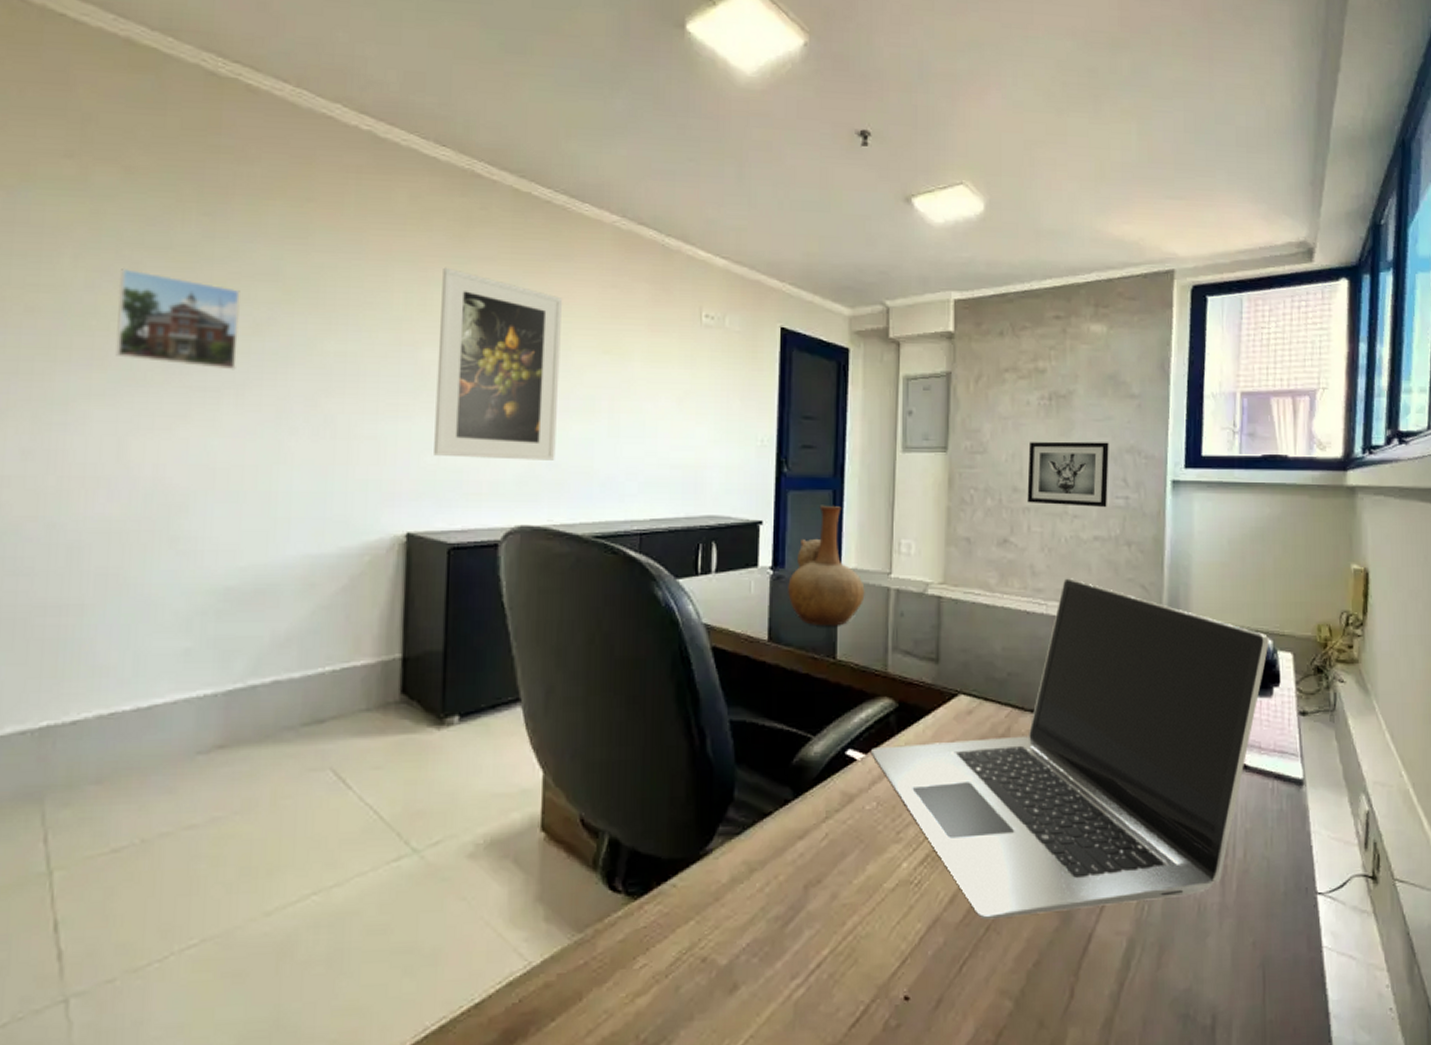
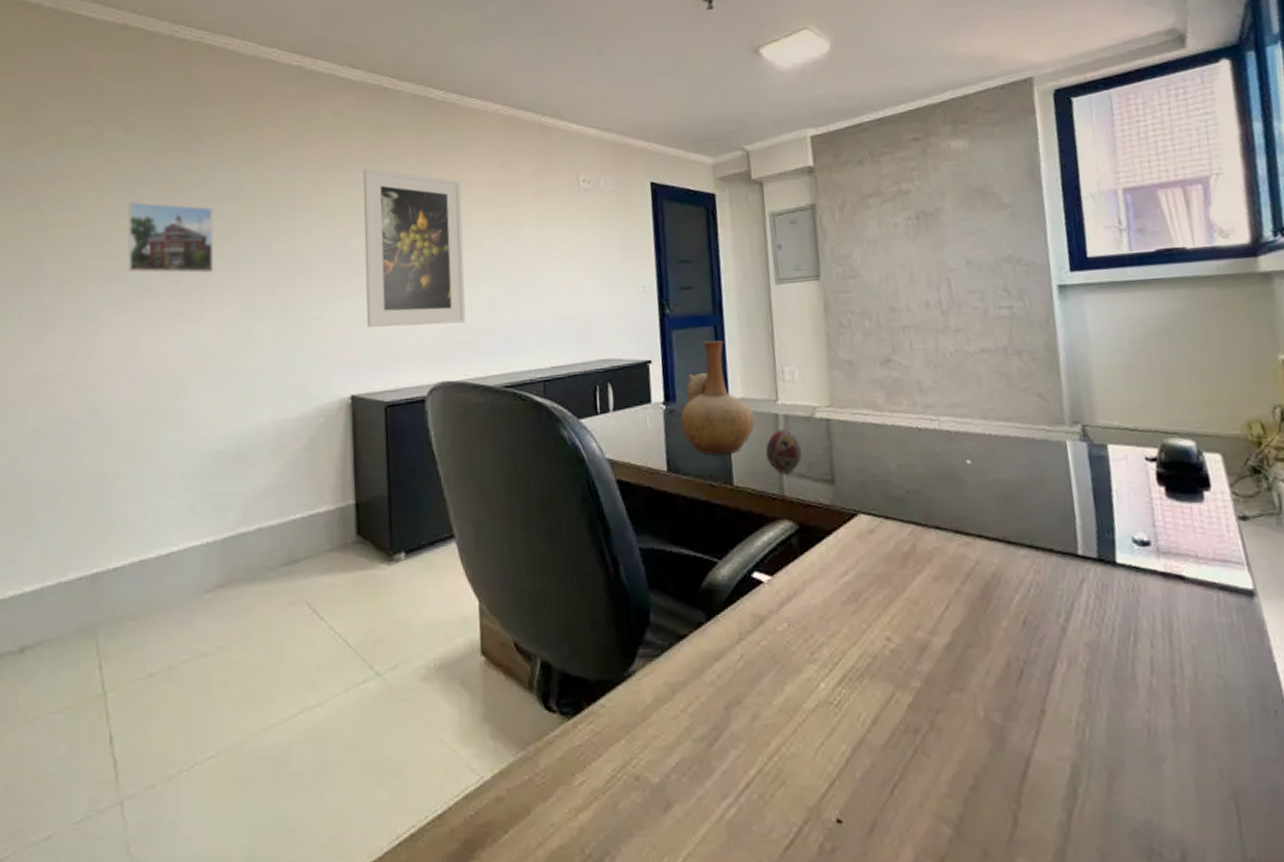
laptop: present [870,578,1269,920] -> none [776,392,1192,742]
decorative egg: none [874,603,911,649] -> present [766,428,803,473]
wall art: present [1027,441,1109,508] -> none [901,254,991,322]

